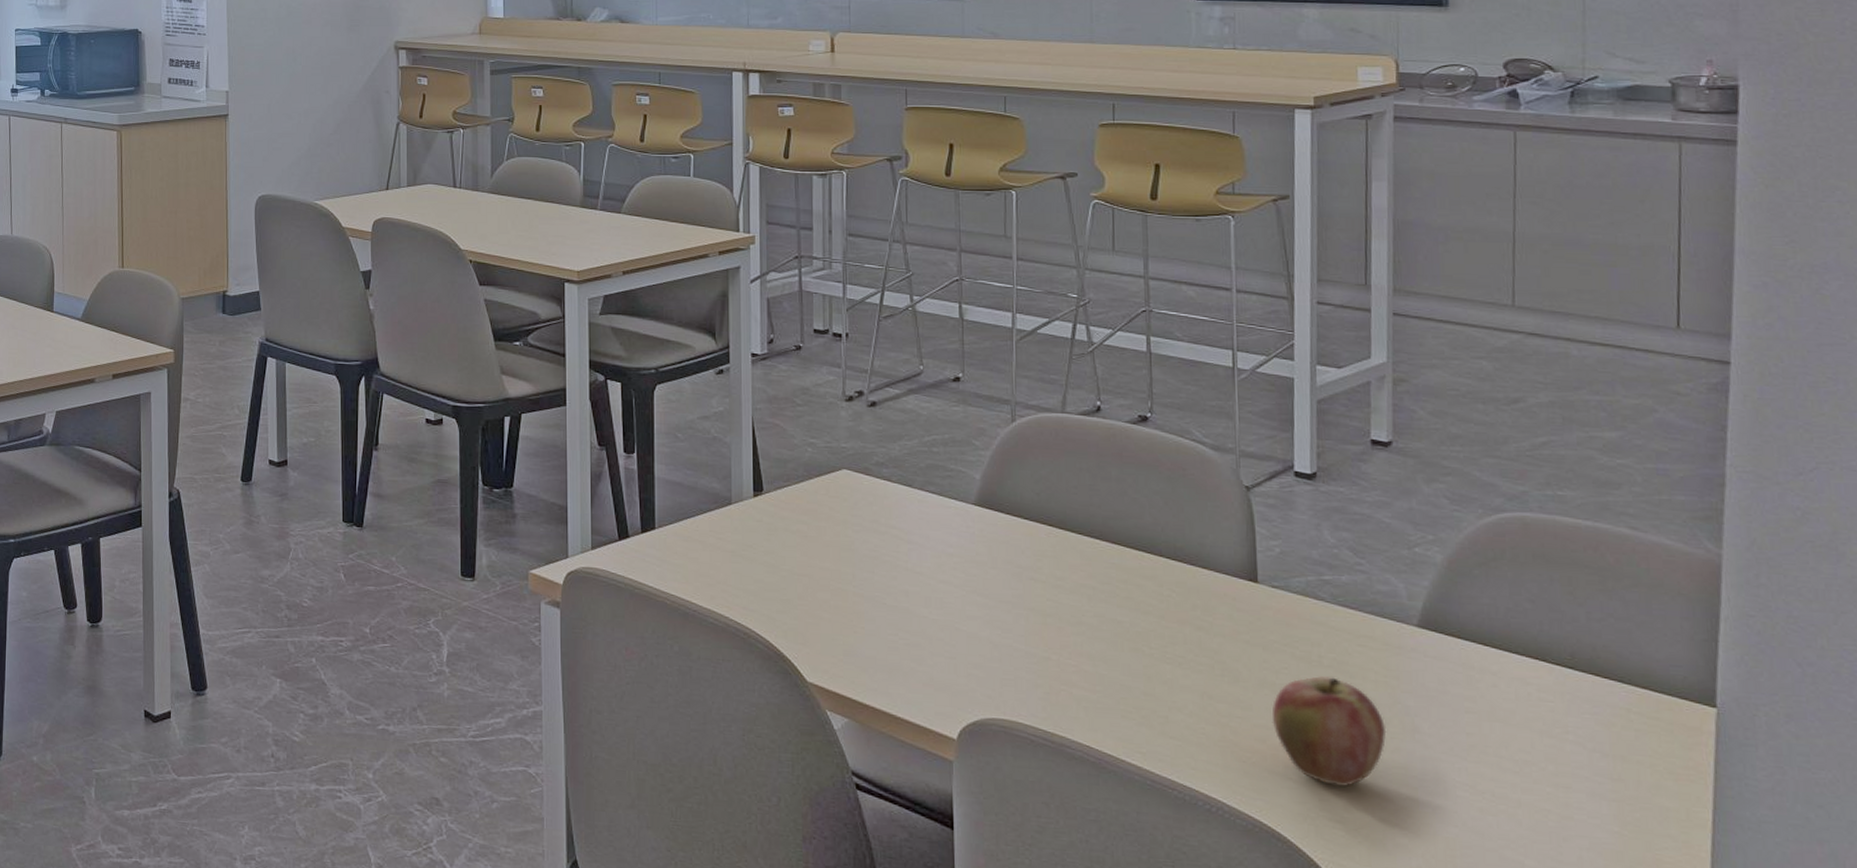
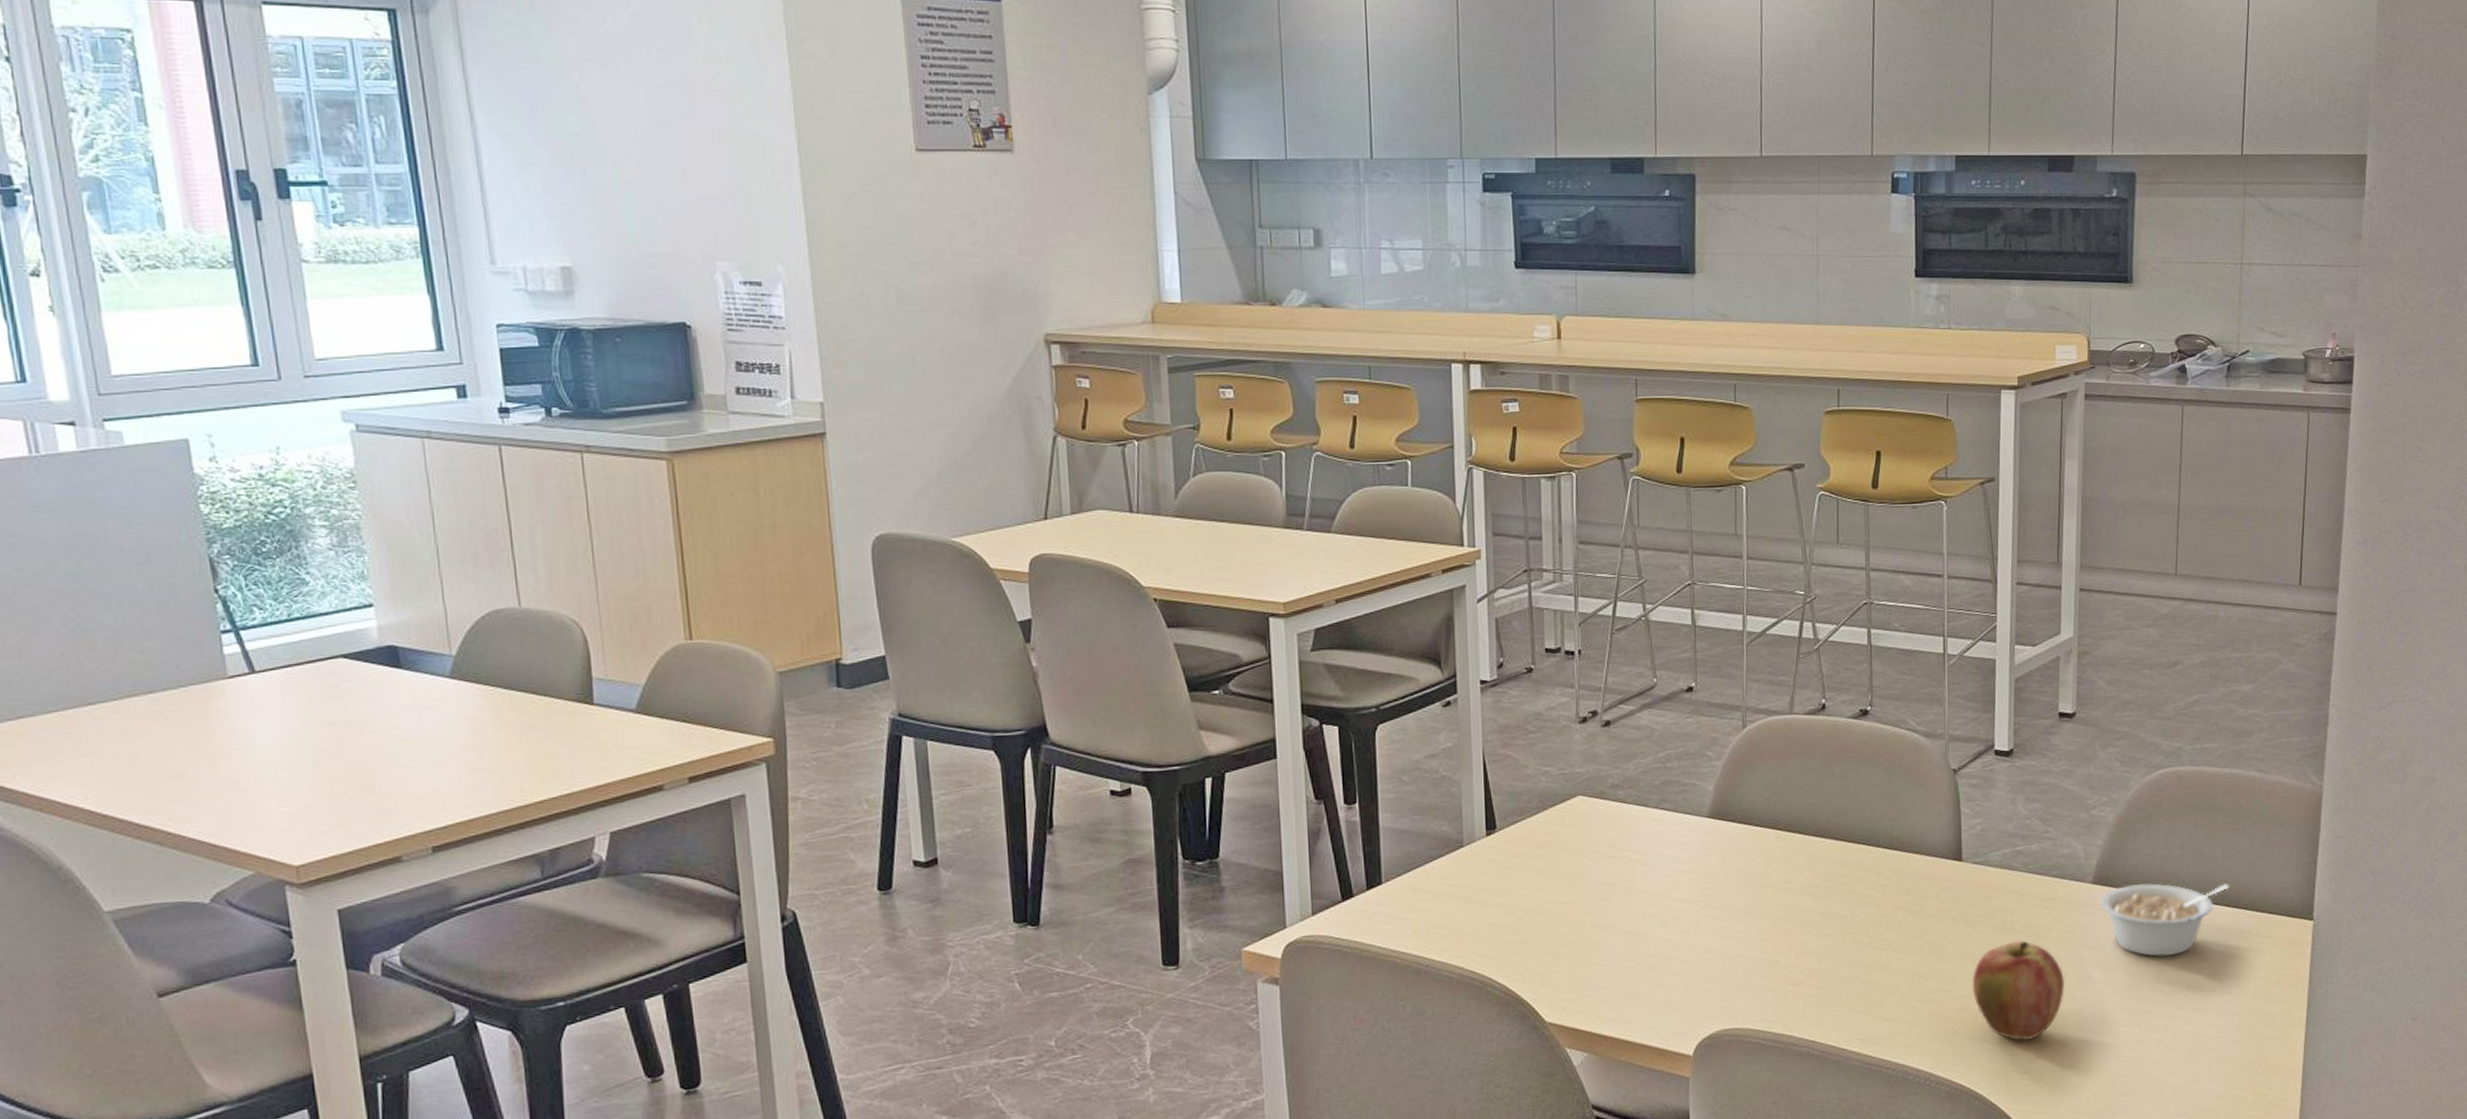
legume: none [1428,634,1598,722] -> present [2100,883,2230,957]

